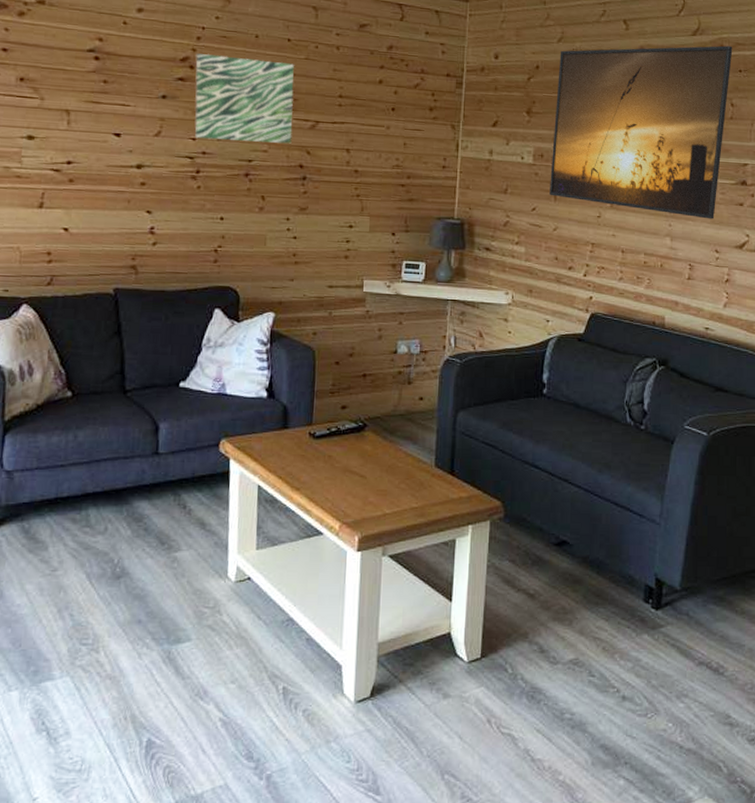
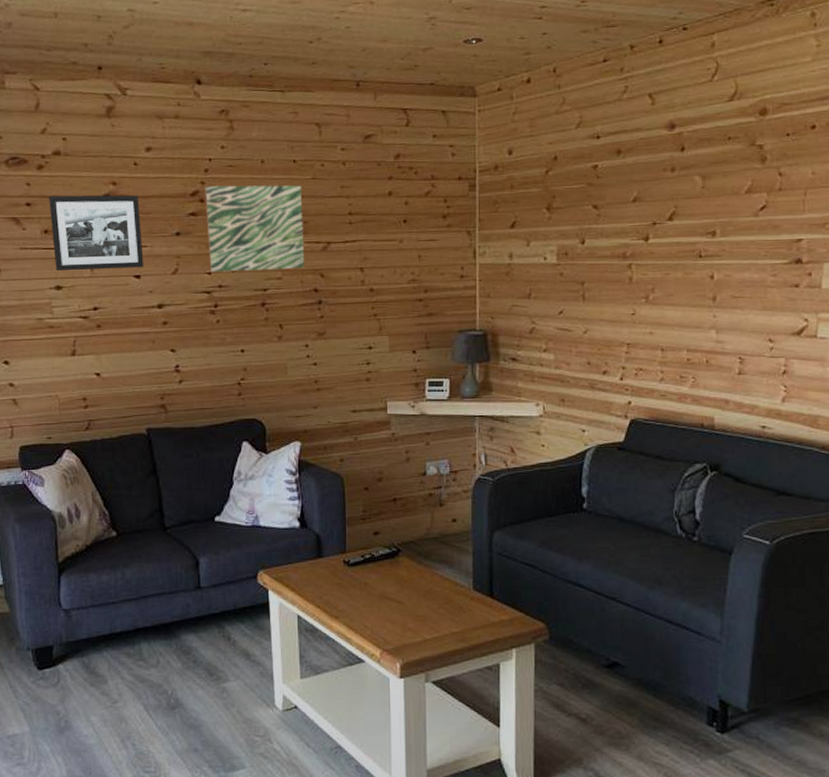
picture frame: none [27,44,126,126] -> present [49,195,144,272]
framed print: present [550,45,733,219] -> none [576,108,778,306]

